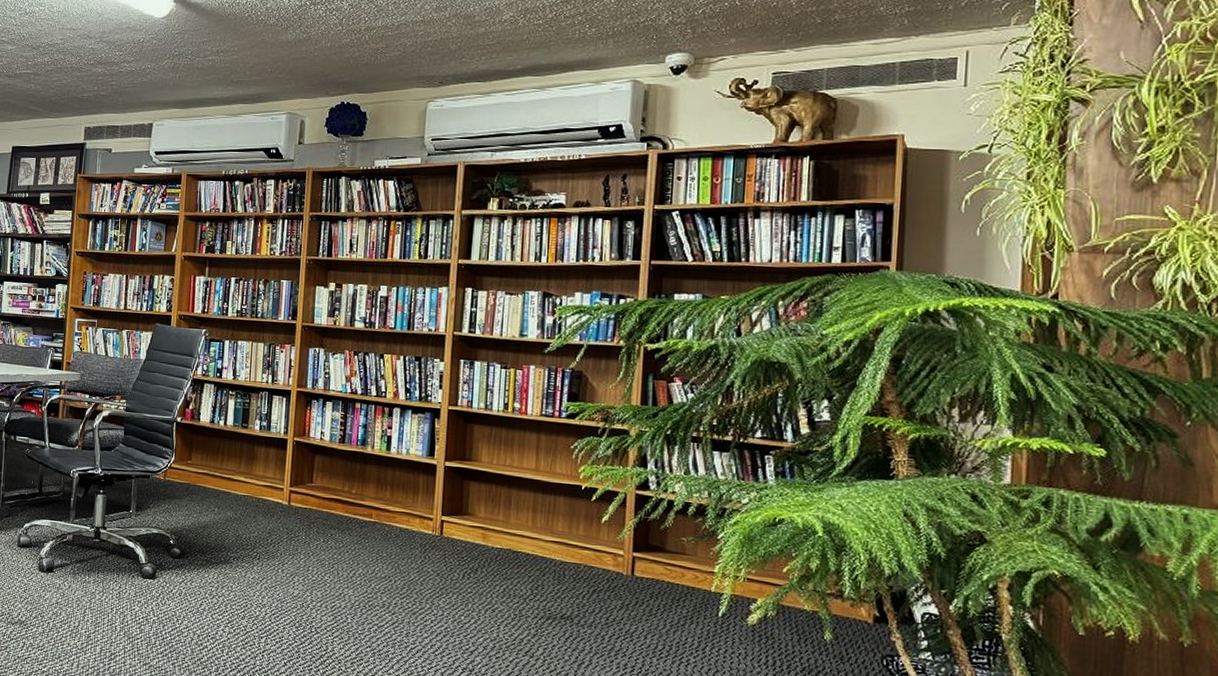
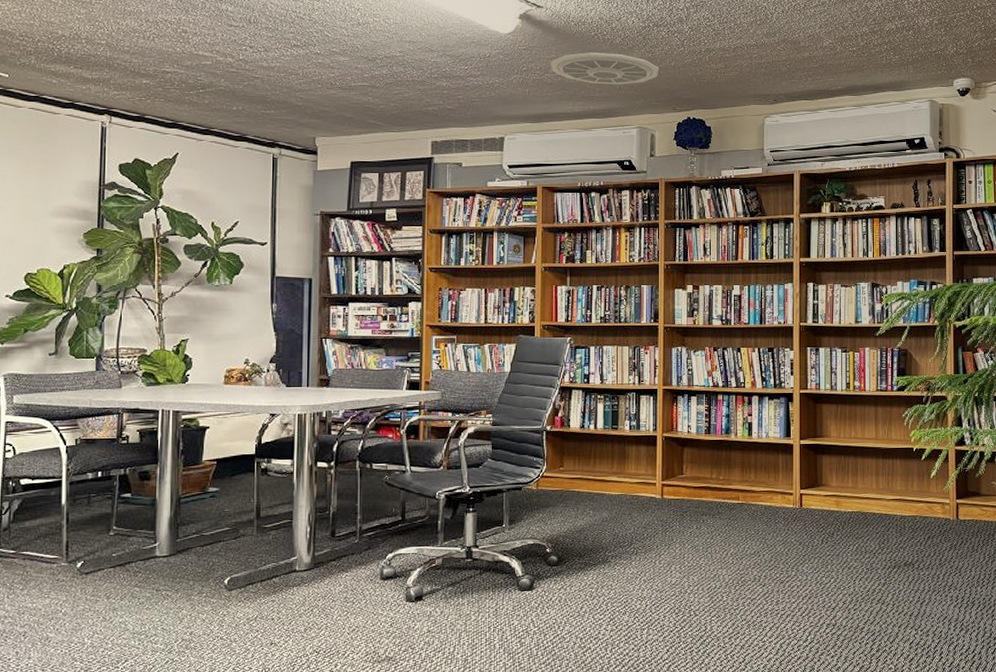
ceiling vent: none [202,35,314,68] -> present [551,52,659,85]

